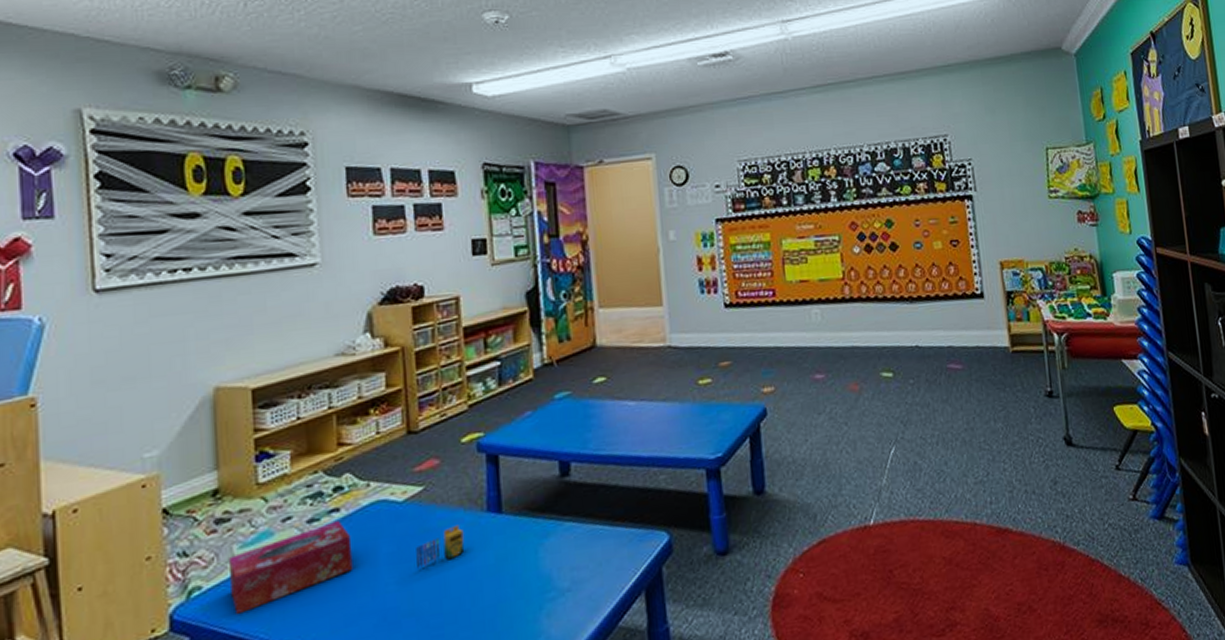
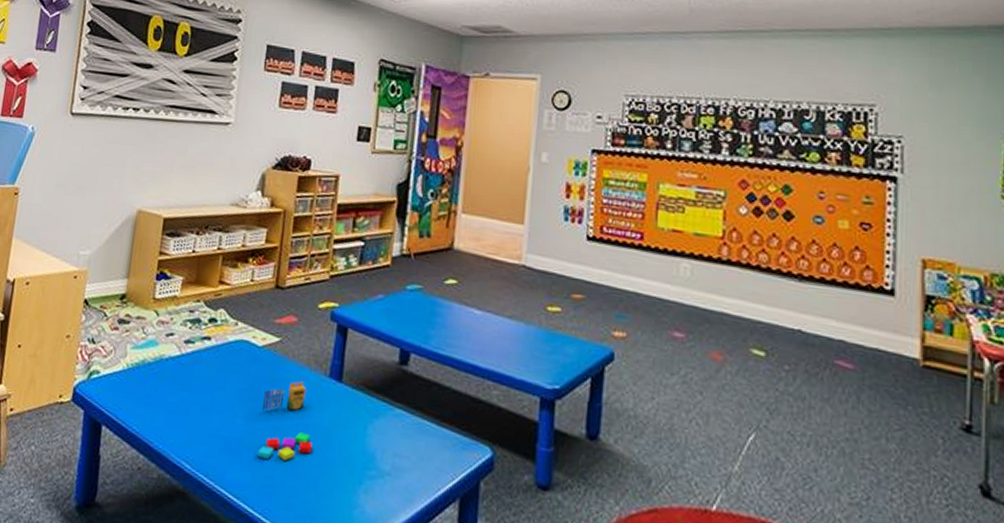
tissue box: present [229,521,353,614] -> none [119,347,216,404]
toy blocks: none [419,577,482,620] -> present [256,432,313,461]

